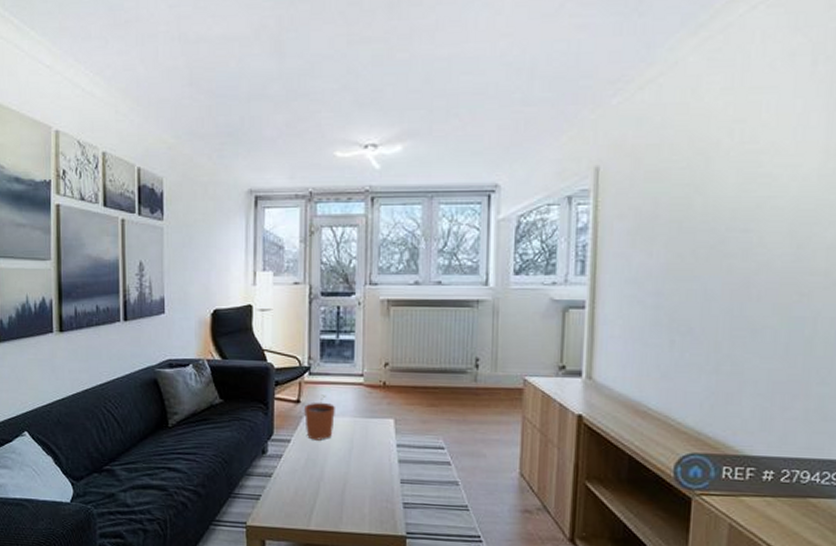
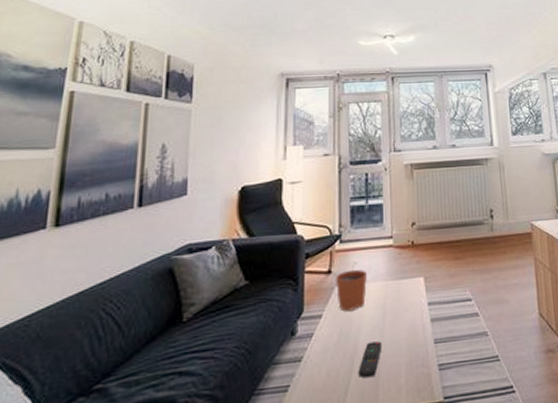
remote control: none [324,471,347,502] -> present [358,341,382,378]

